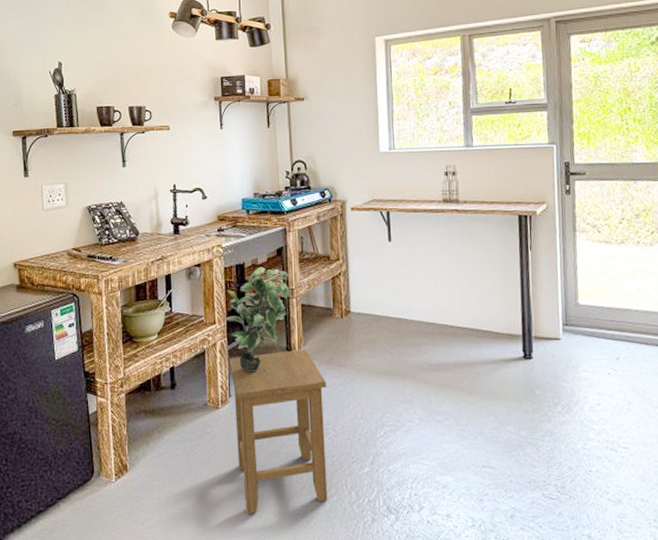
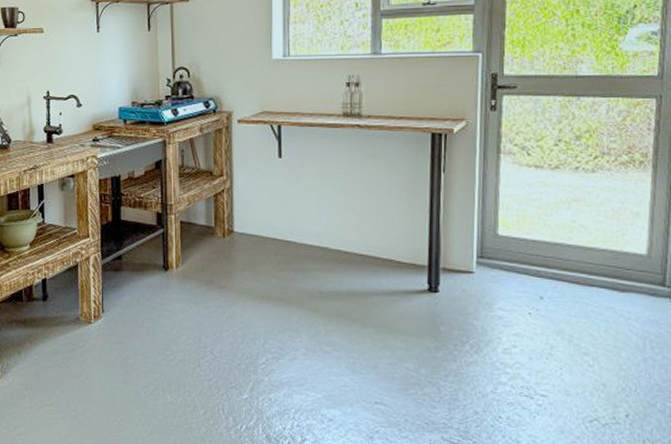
potted plant: present [225,266,290,371] -> none [99,180,168,288]
stool: present [228,349,328,514] -> none [102,268,206,430]

